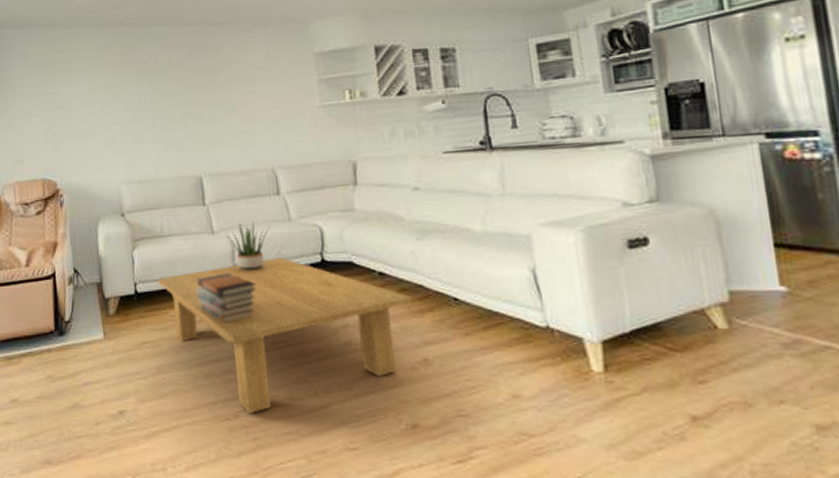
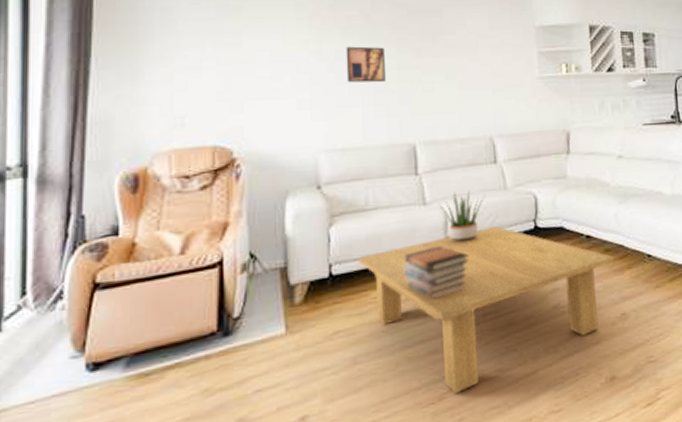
wall art: none [137,86,173,121] -> present [345,46,385,83]

